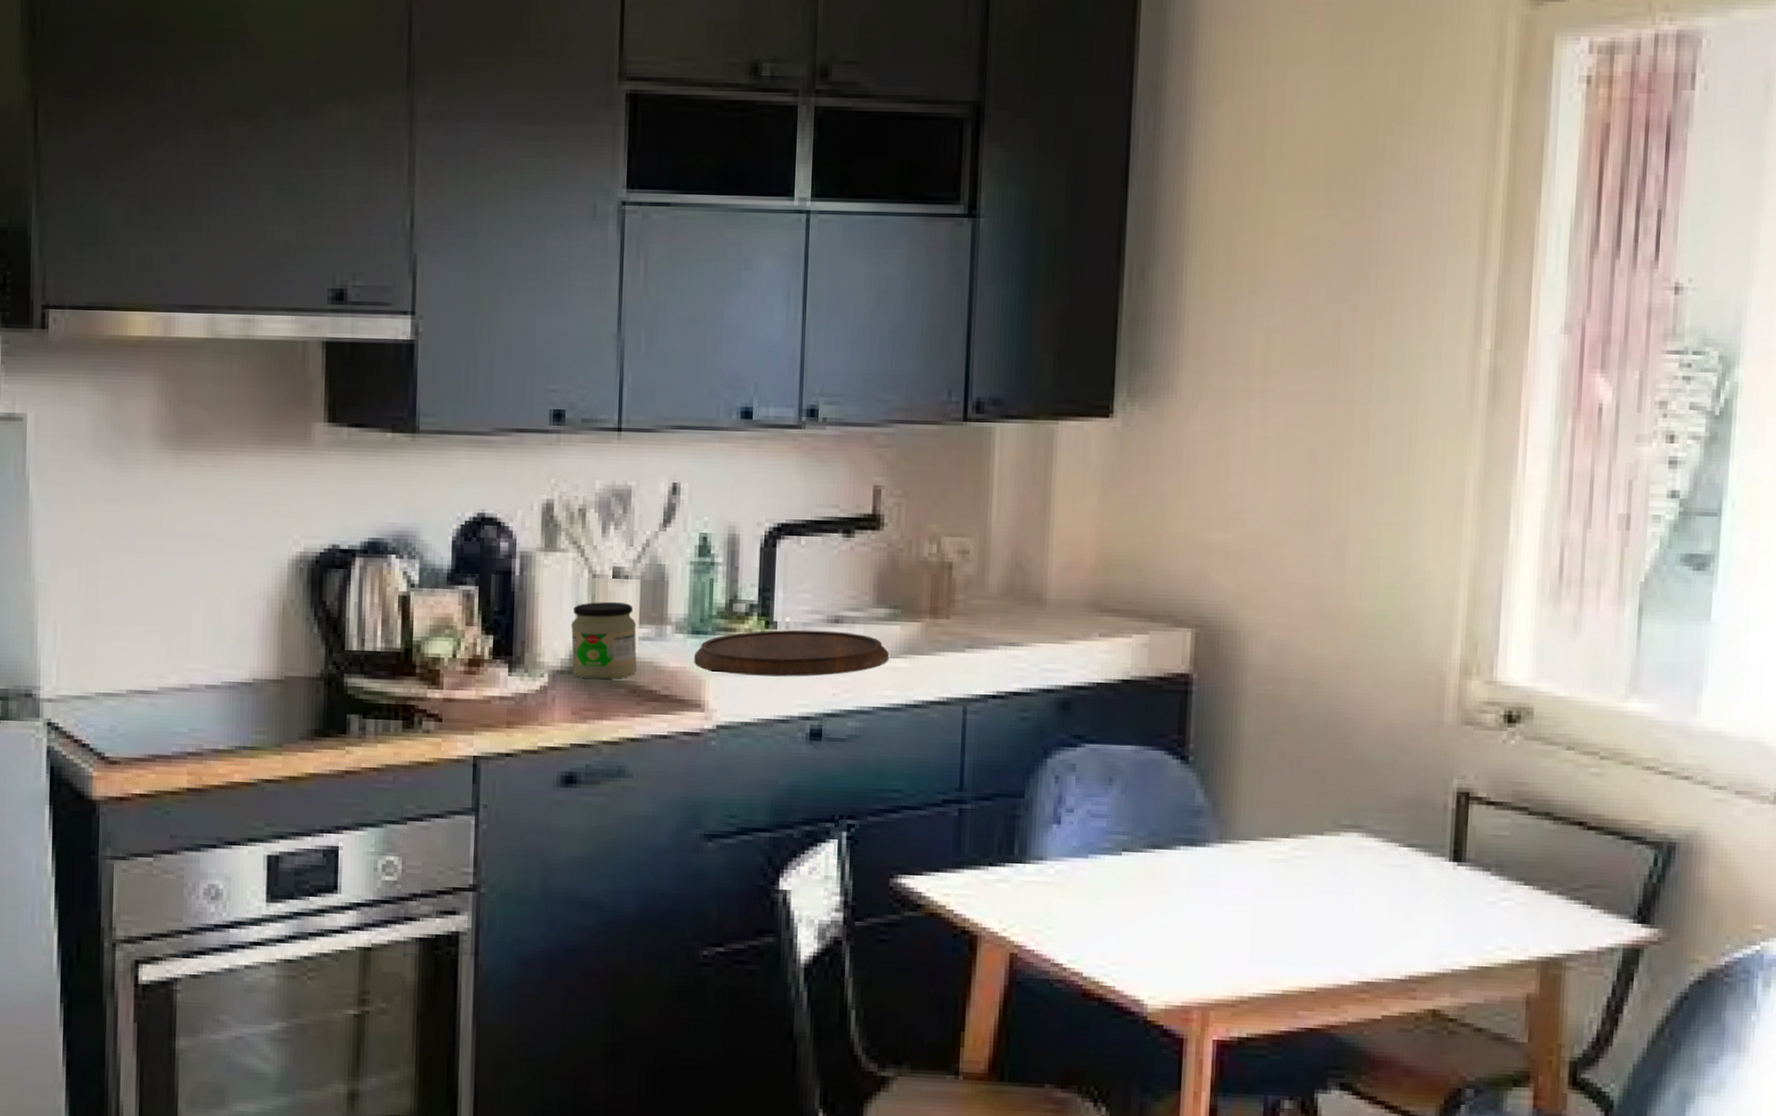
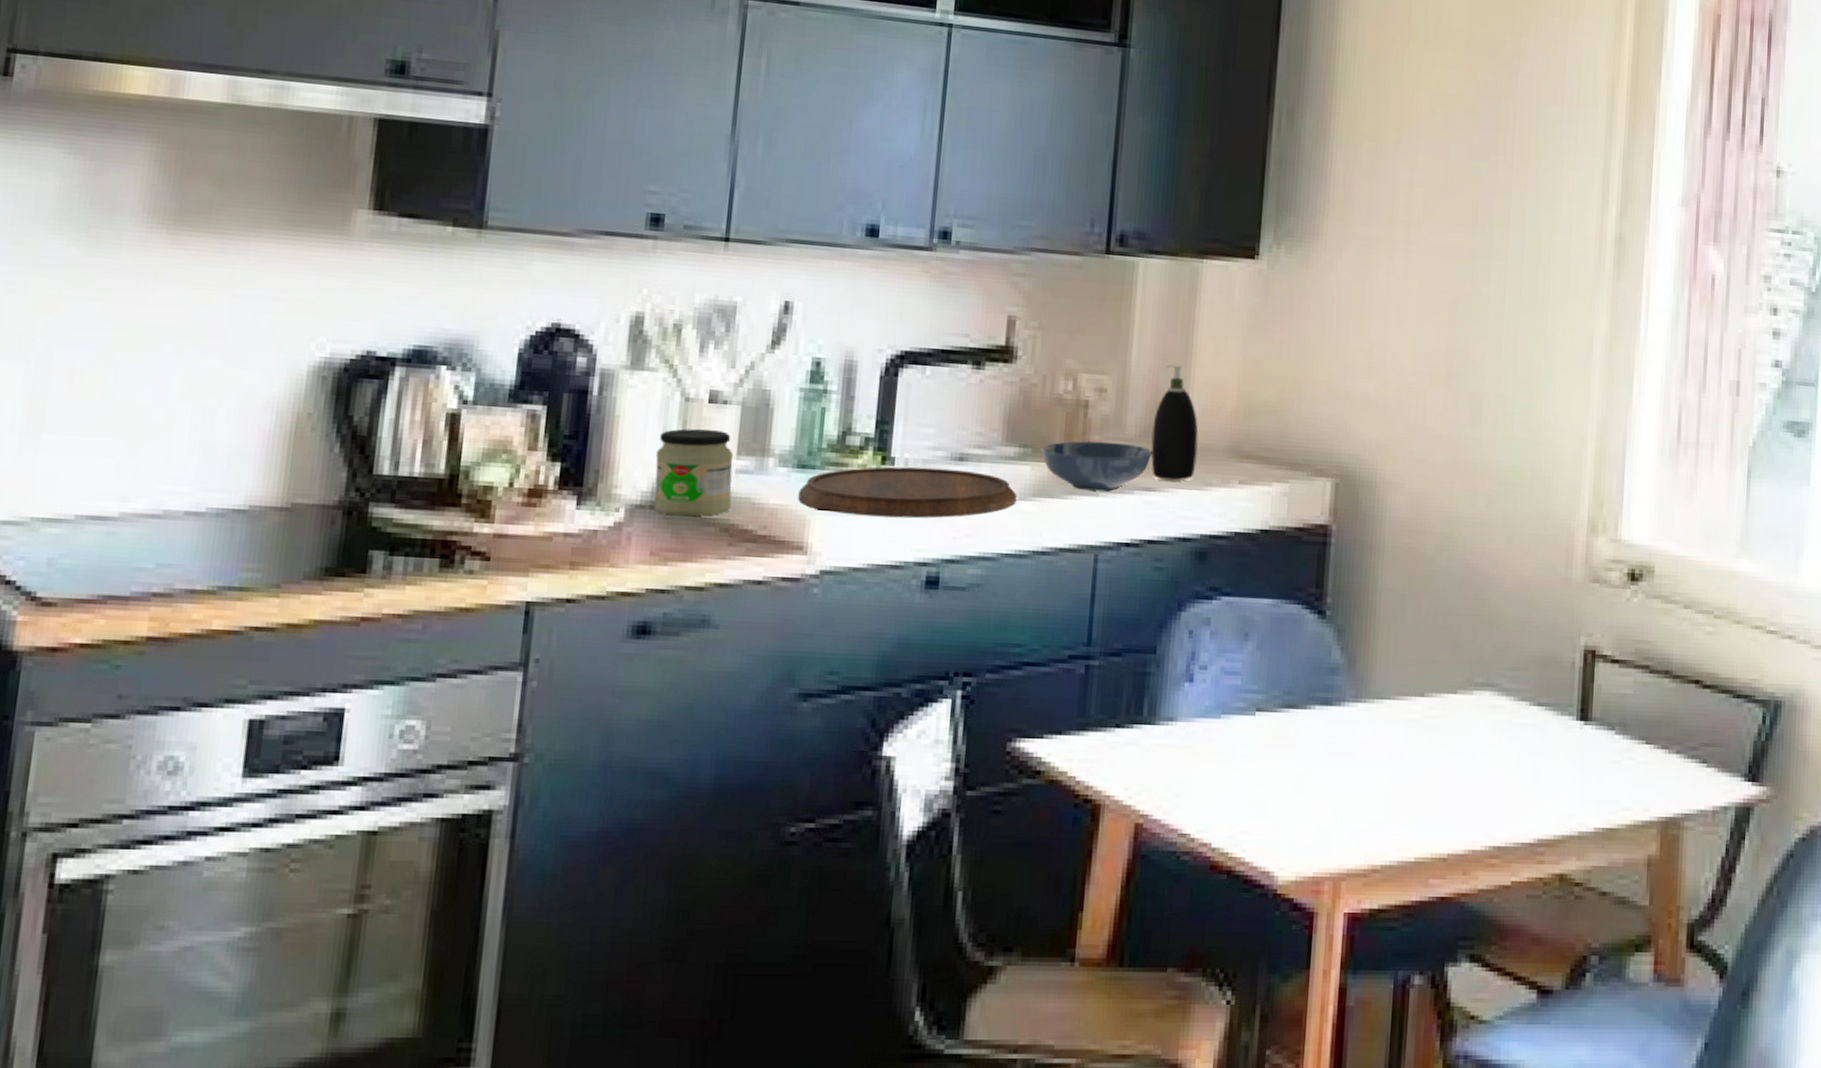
bowl: none [909,600,1014,647] -> present [1041,441,1152,491]
soap dispenser: none [1013,525,1059,636] -> present [1151,365,1199,481]

